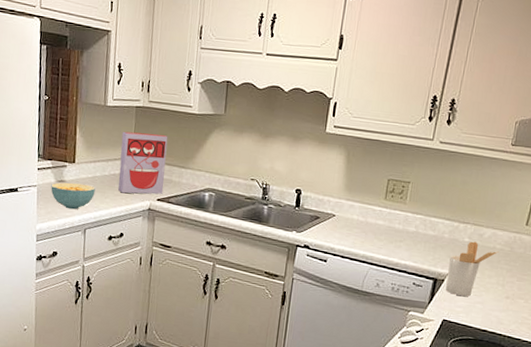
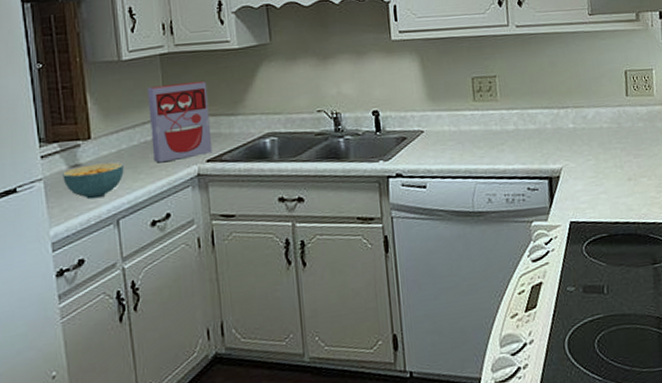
utensil holder: present [446,241,499,297] -> none [559,125,608,191]

